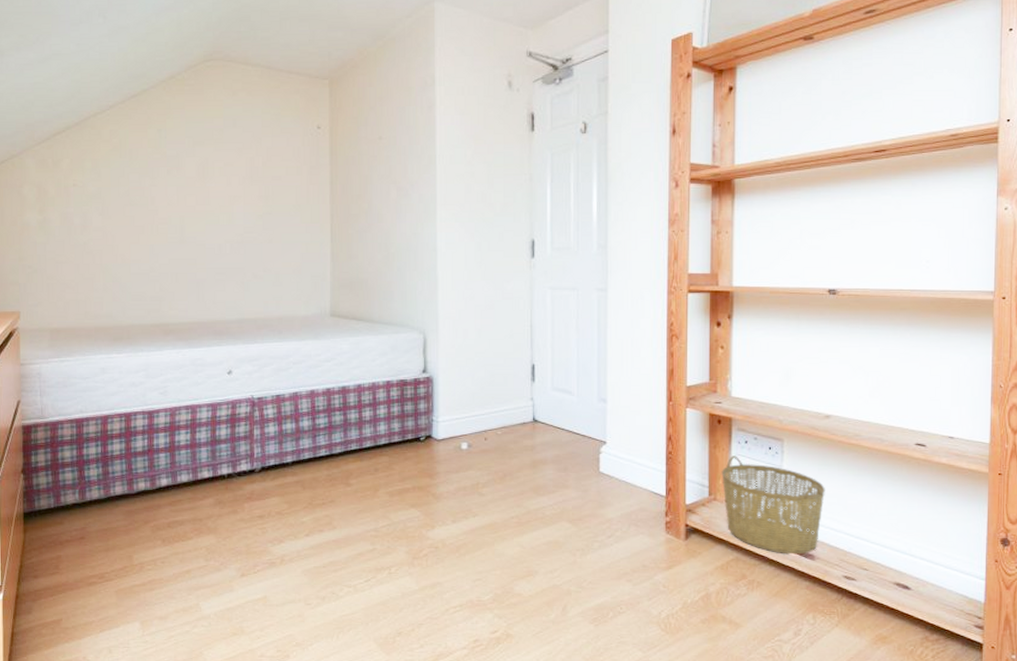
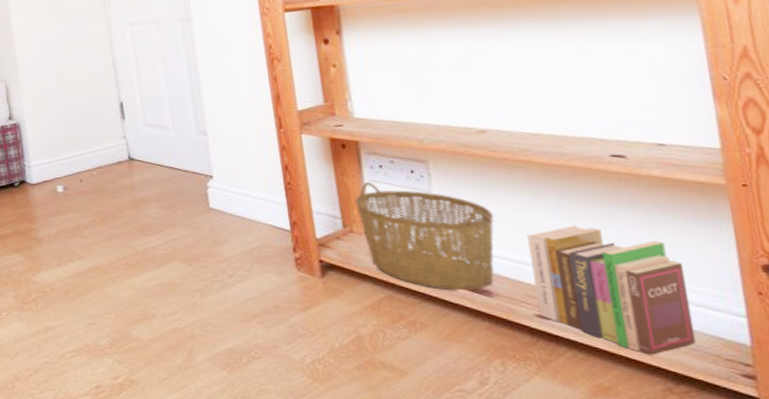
books: none [847,501,951,610] -> present [527,225,697,355]

